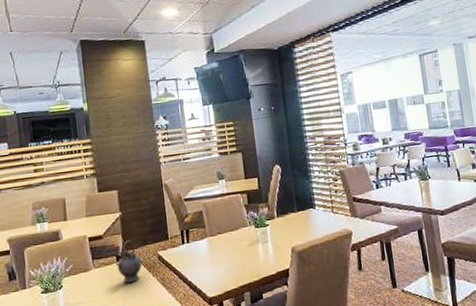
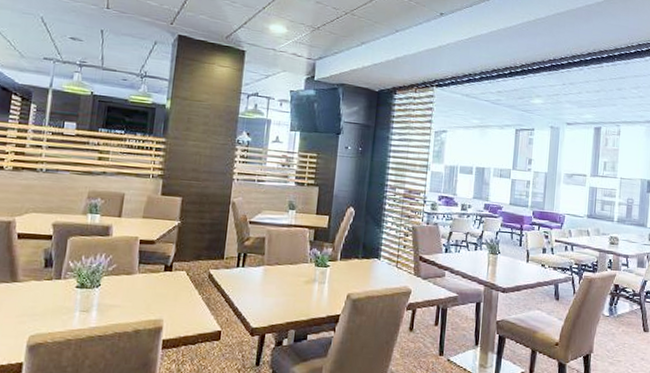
teapot: present [115,240,143,284] -> none [162,251,191,296]

